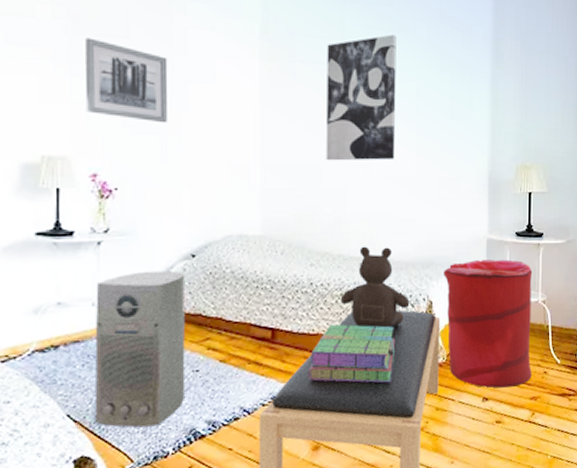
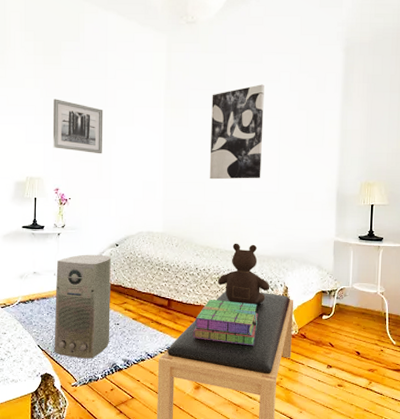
laundry hamper: present [444,259,533,388] -> none [297,256,373,359]

